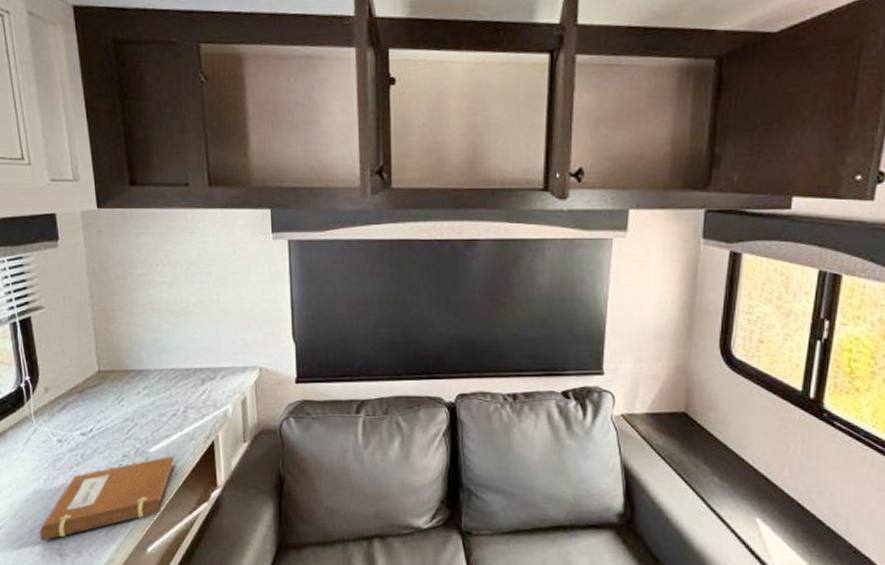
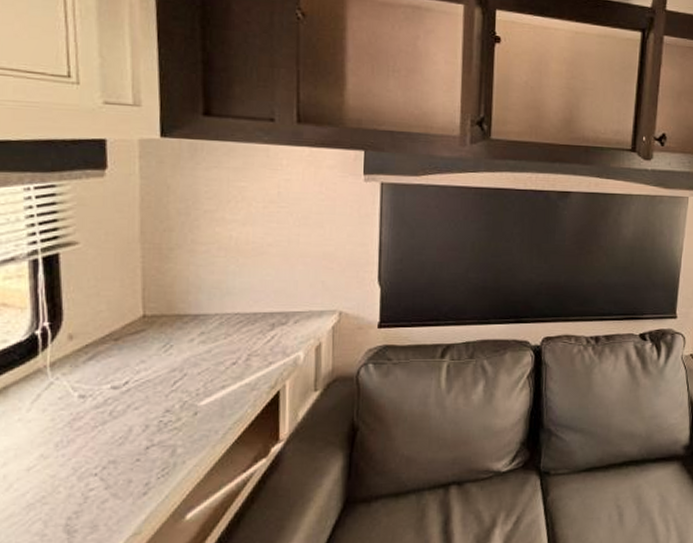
notebook: present [39,456,176,541] -> none [40,408,231,517]

